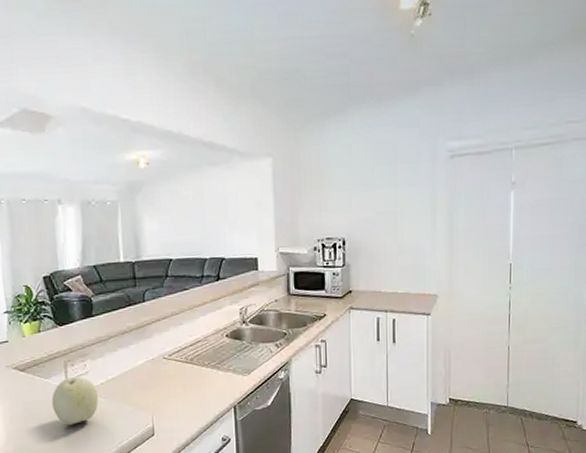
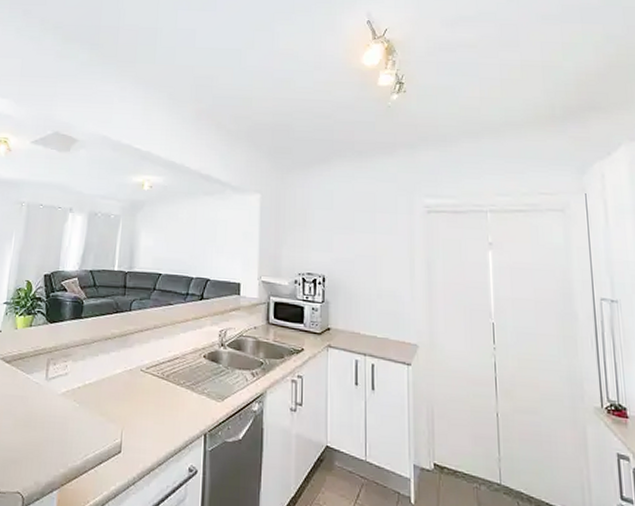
fruit: present [51,376,99,426] -> none [28,375,74,428]

